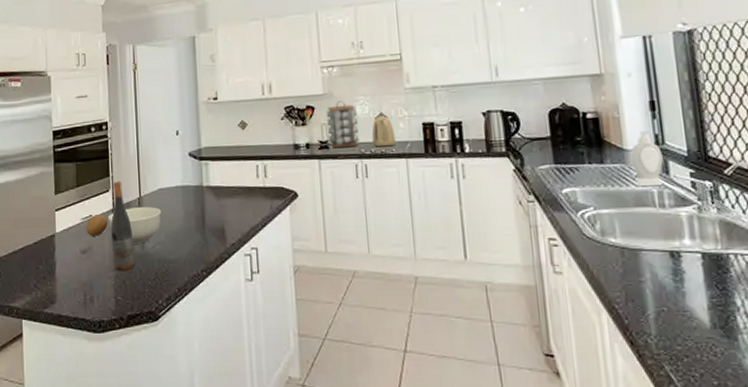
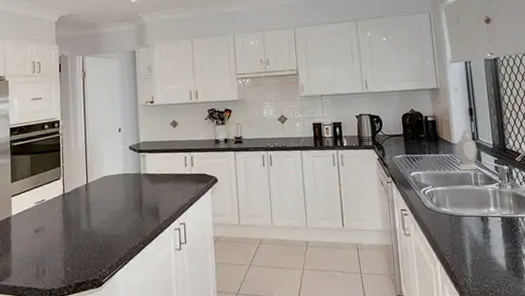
fruit: present [86,214,108,236] -> none [39,199,58,218]
bowl: present [107,207,161,244] -> none [58,191,105,223]
wine bottle: present [110,180,135,270] -> none [61,170,82,246]
spice rack: present [326,99,359,148] -> none [240,104,266,143]
kettle: present [371,116,396,147] -> none [275,117,293,142]

